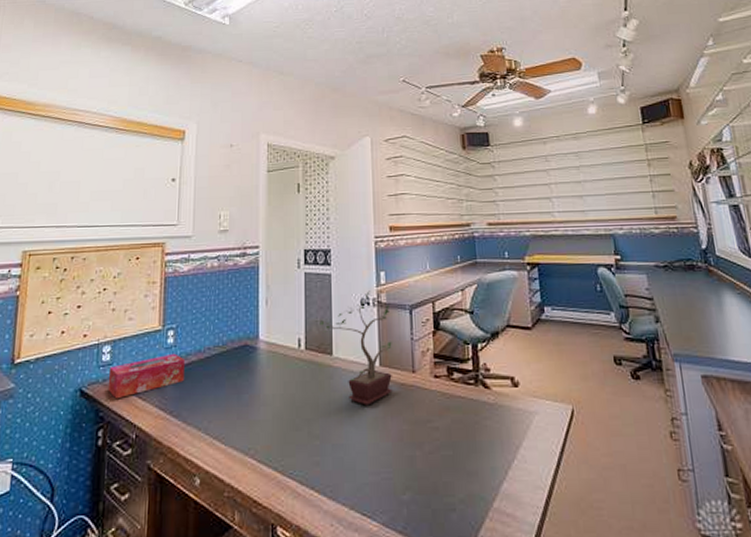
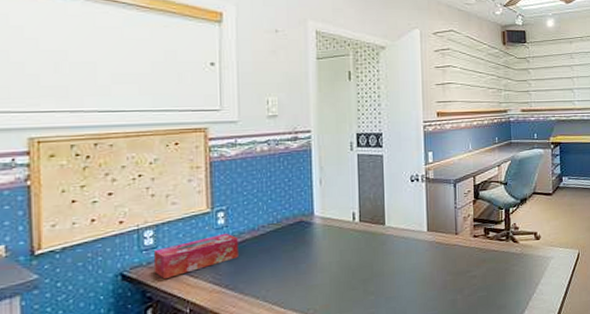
potted plant: present [315,291,393,406] -> none [368,169,438,264]

